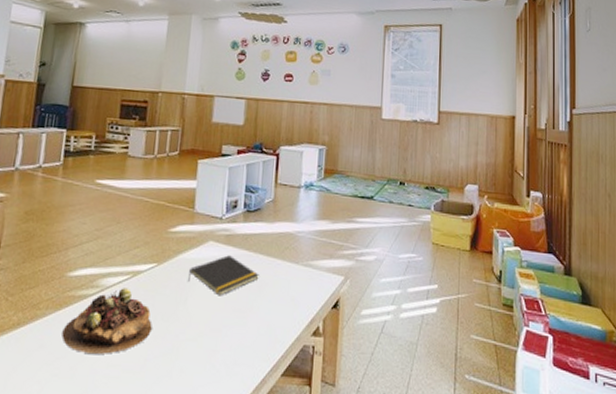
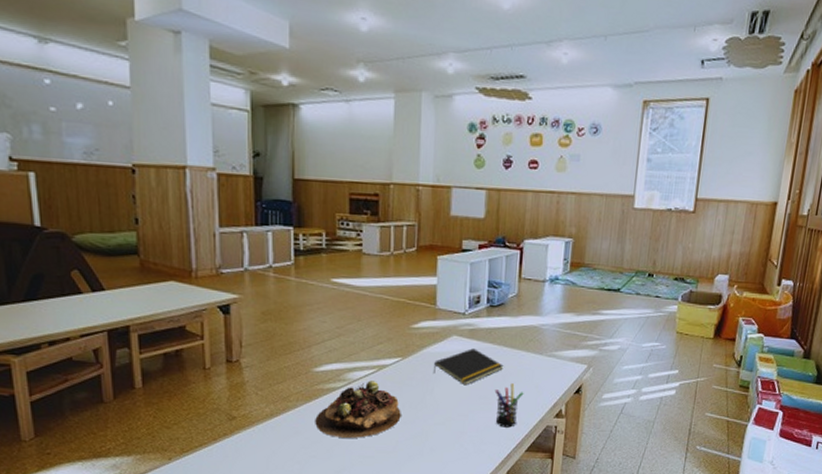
pen holder: none [249,295,280,347] -> present [494,383,524,428]

